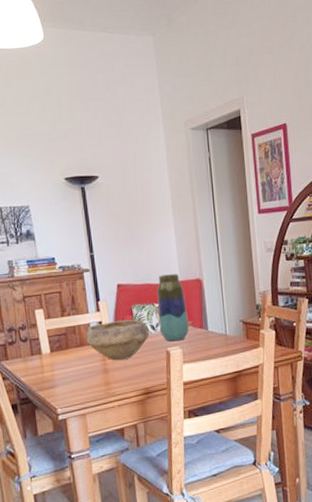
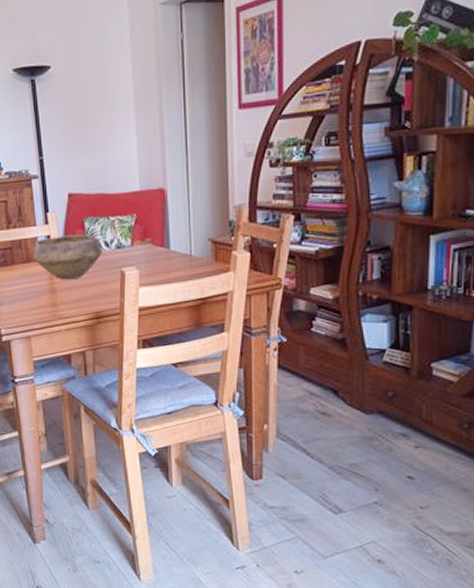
vase: present [156,274,190,342] -> none [112,182,148,261]

